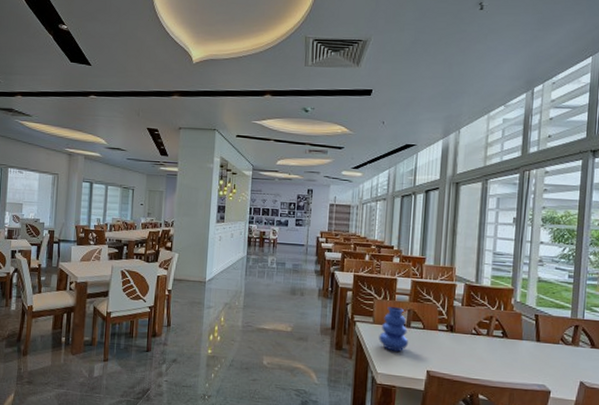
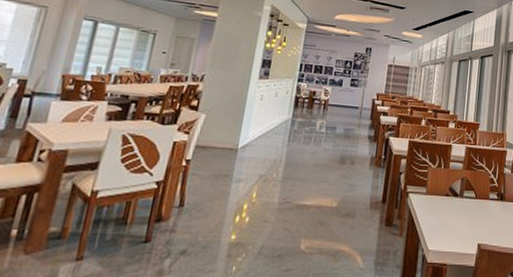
vase: present [379,307,409,352] -> none [431,175,462,225]

